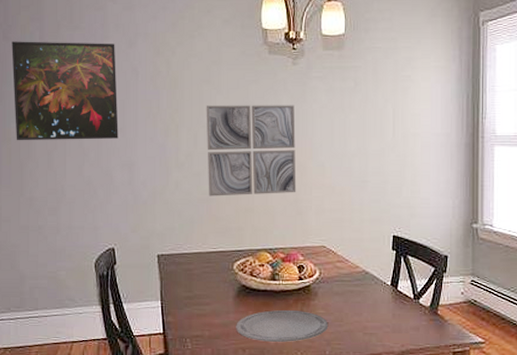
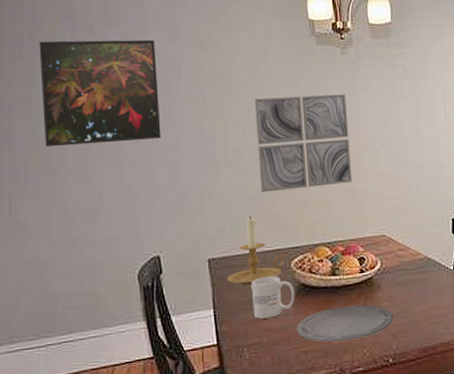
candle holder: none [173,218,228,283] -> present [226,216,285,286]
mug: none [196,275,236,314] -> present [251,276,295,319]

